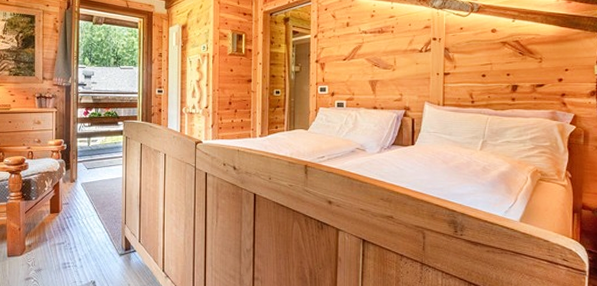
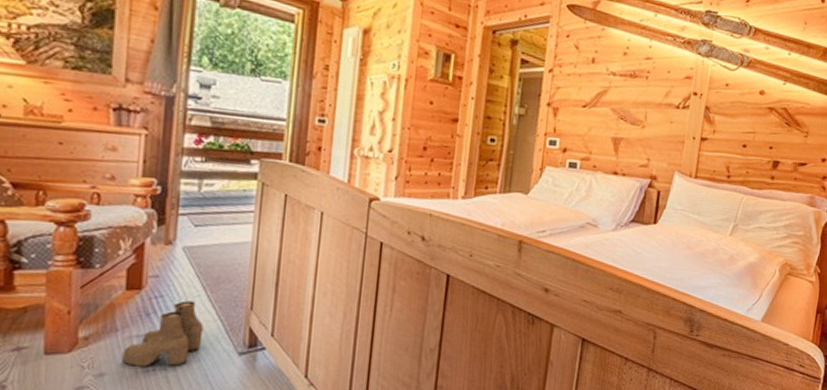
boots: none [51,219,97,265] -> present [122,300,204,368]

